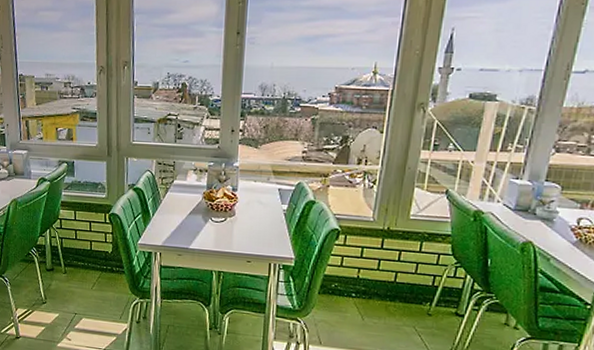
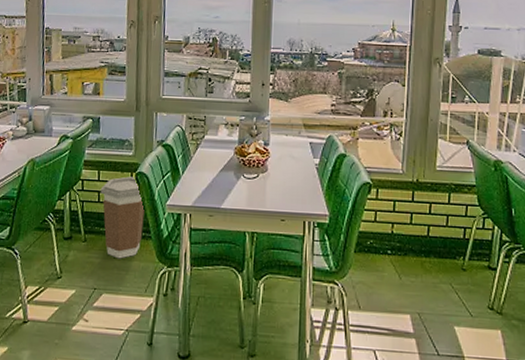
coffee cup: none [77,217,118,290] -> present [100,176,145,259]

